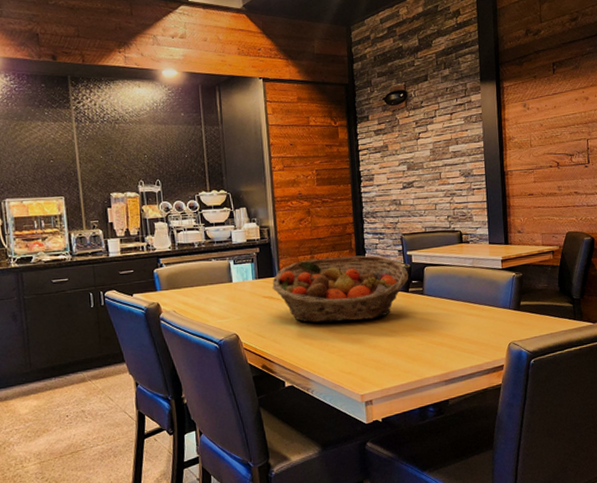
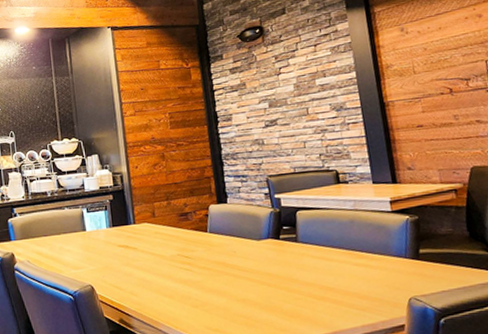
fruit basket: present [272,255,409,323] -> none [127,200,279,274]

